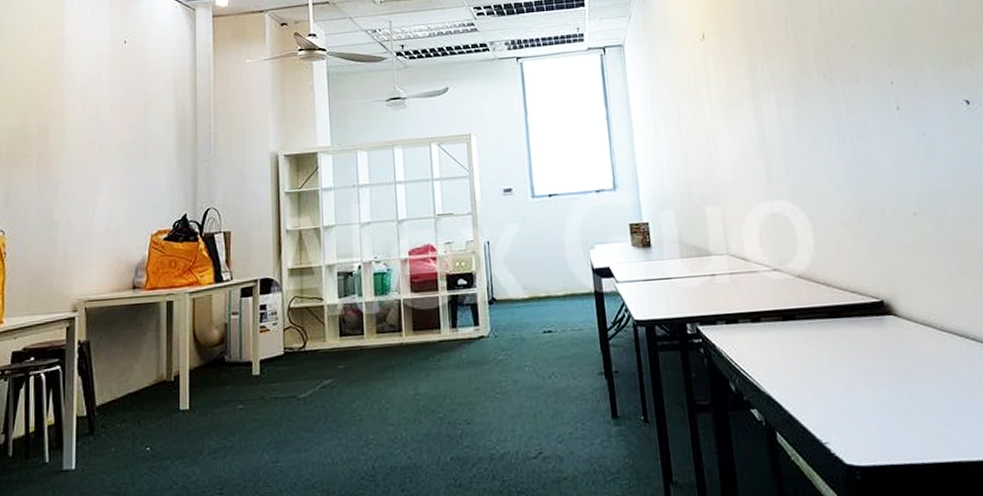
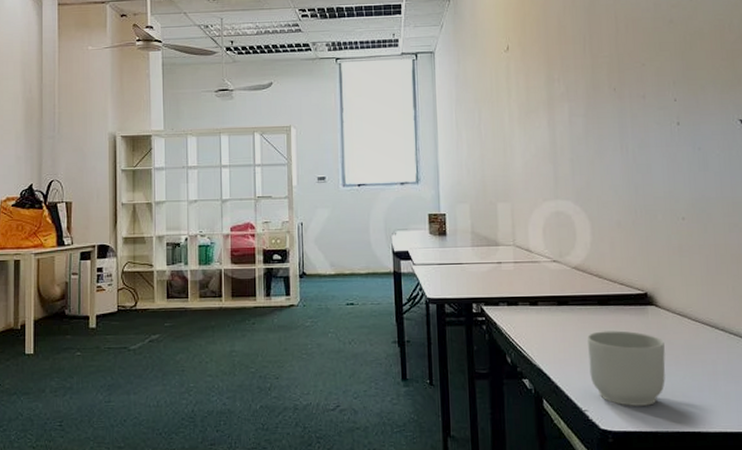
mug: none [820,346,915,435] -> present [587,330,666,406]

